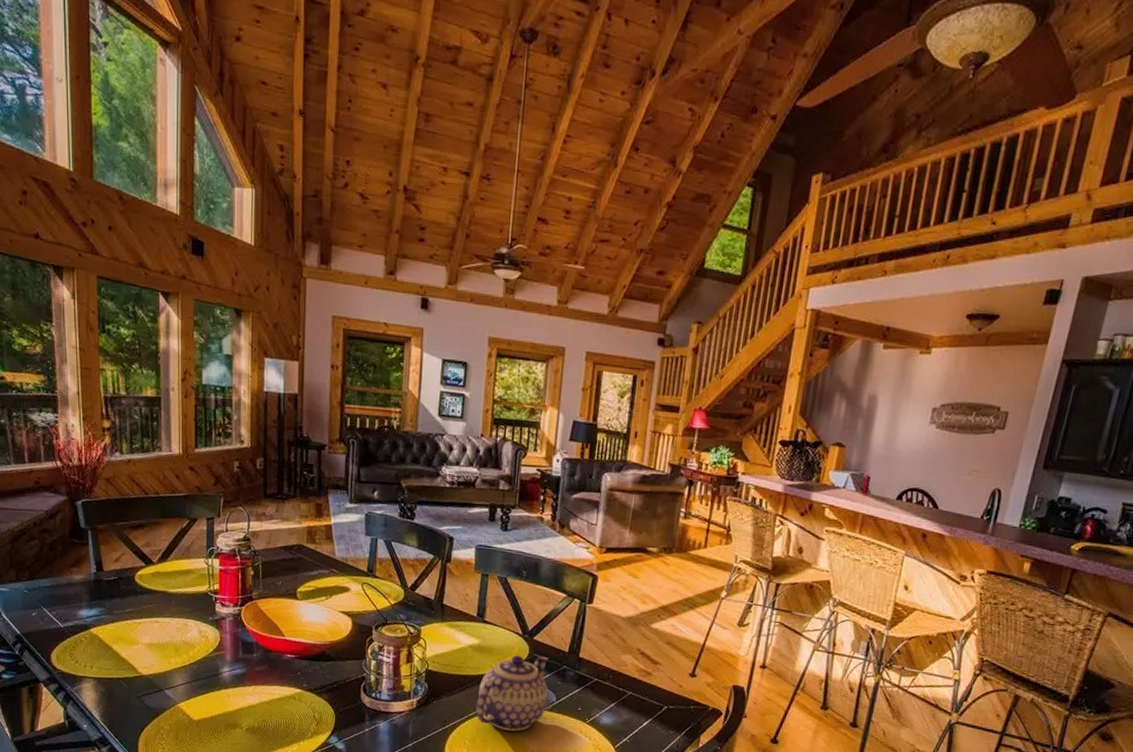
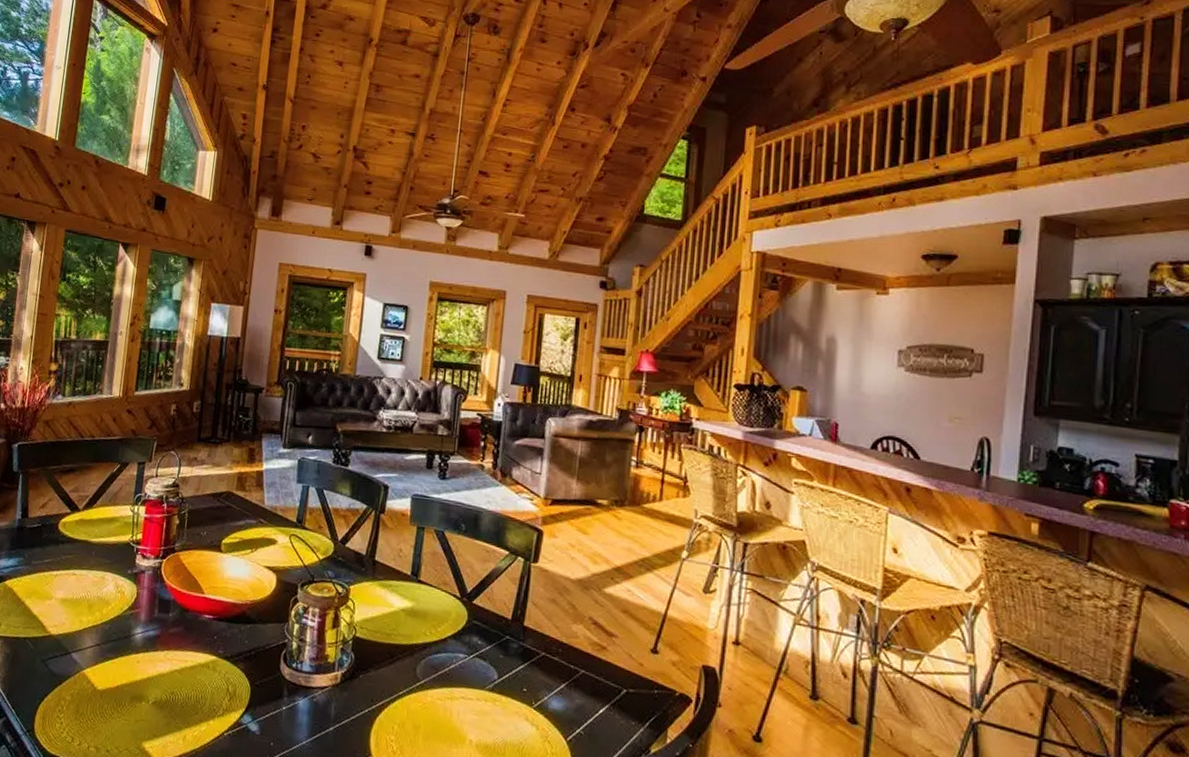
teapot: present [475,655,549,732] -> none [406,622,489,716]

